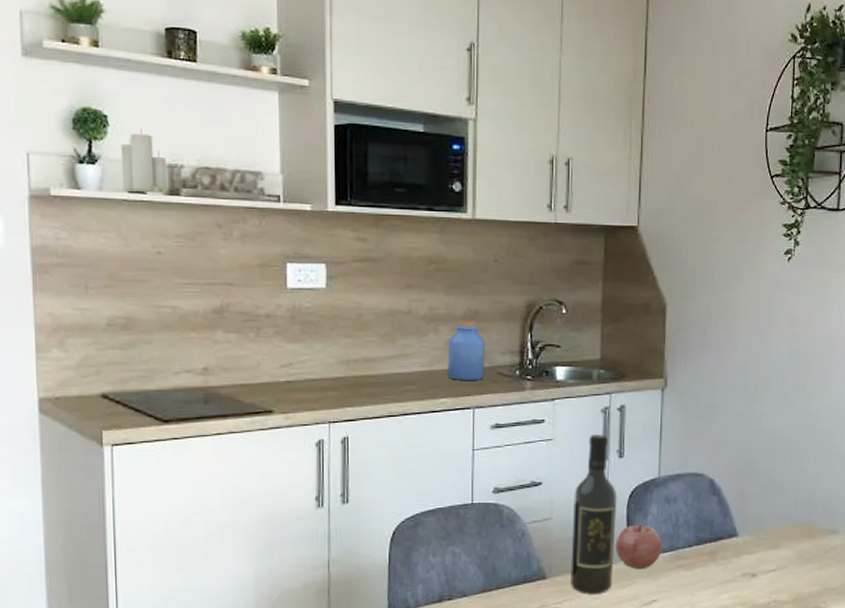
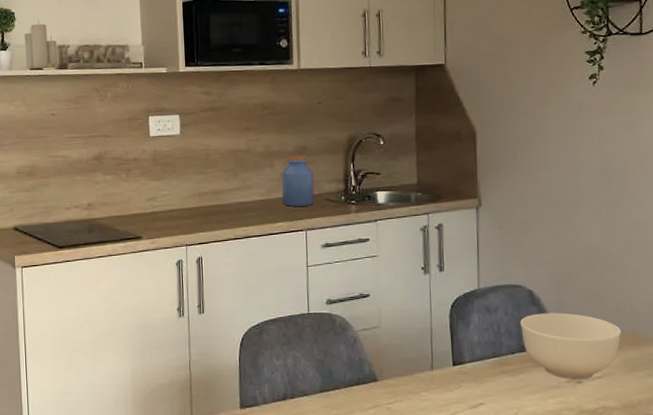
wine bottle: present [571,434,617,594] -> none [398,251,440,396]
fruit: present [615,522,662,570] -> none [440,330,486,375]
bowl: none [699,503,798,573] -> present [520,313,622,380]

